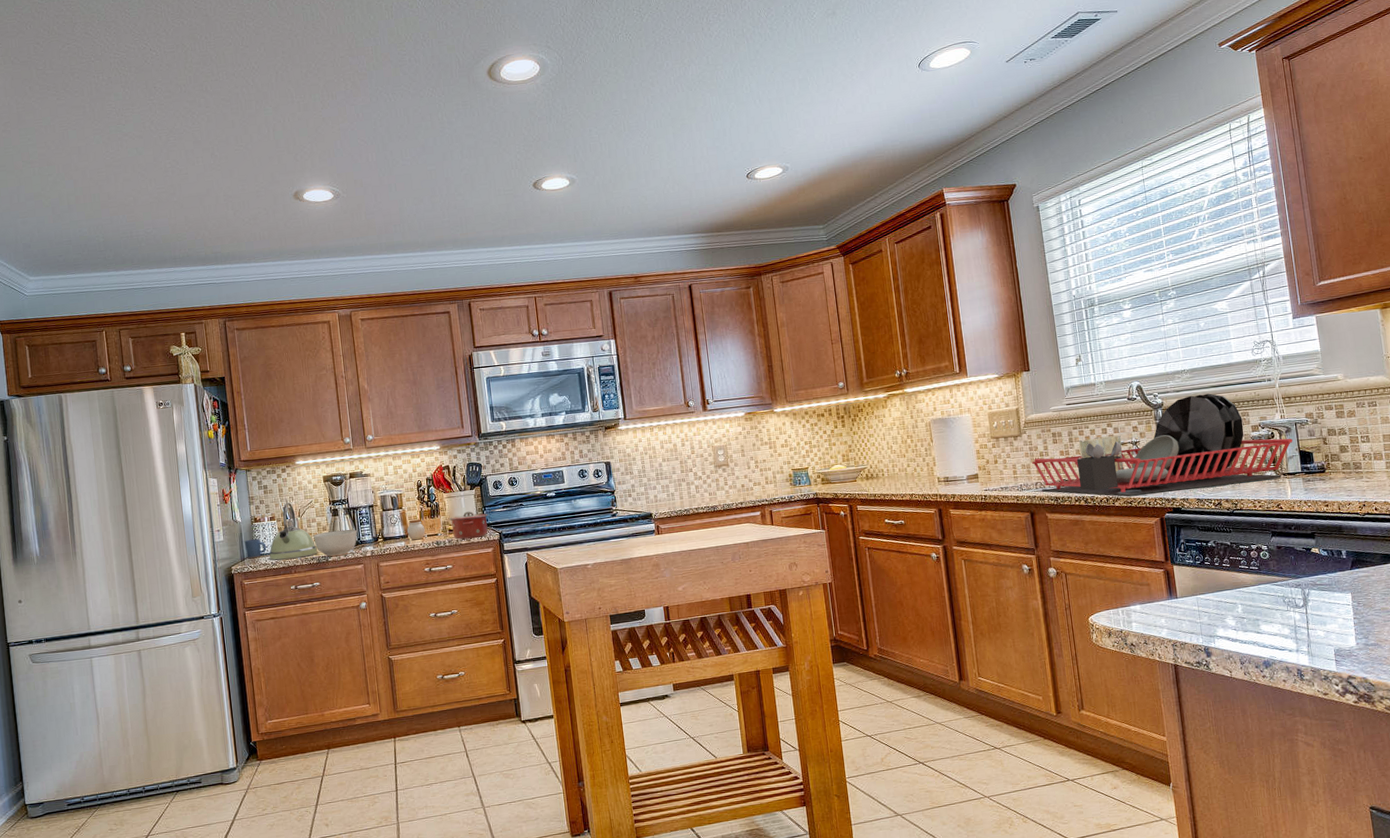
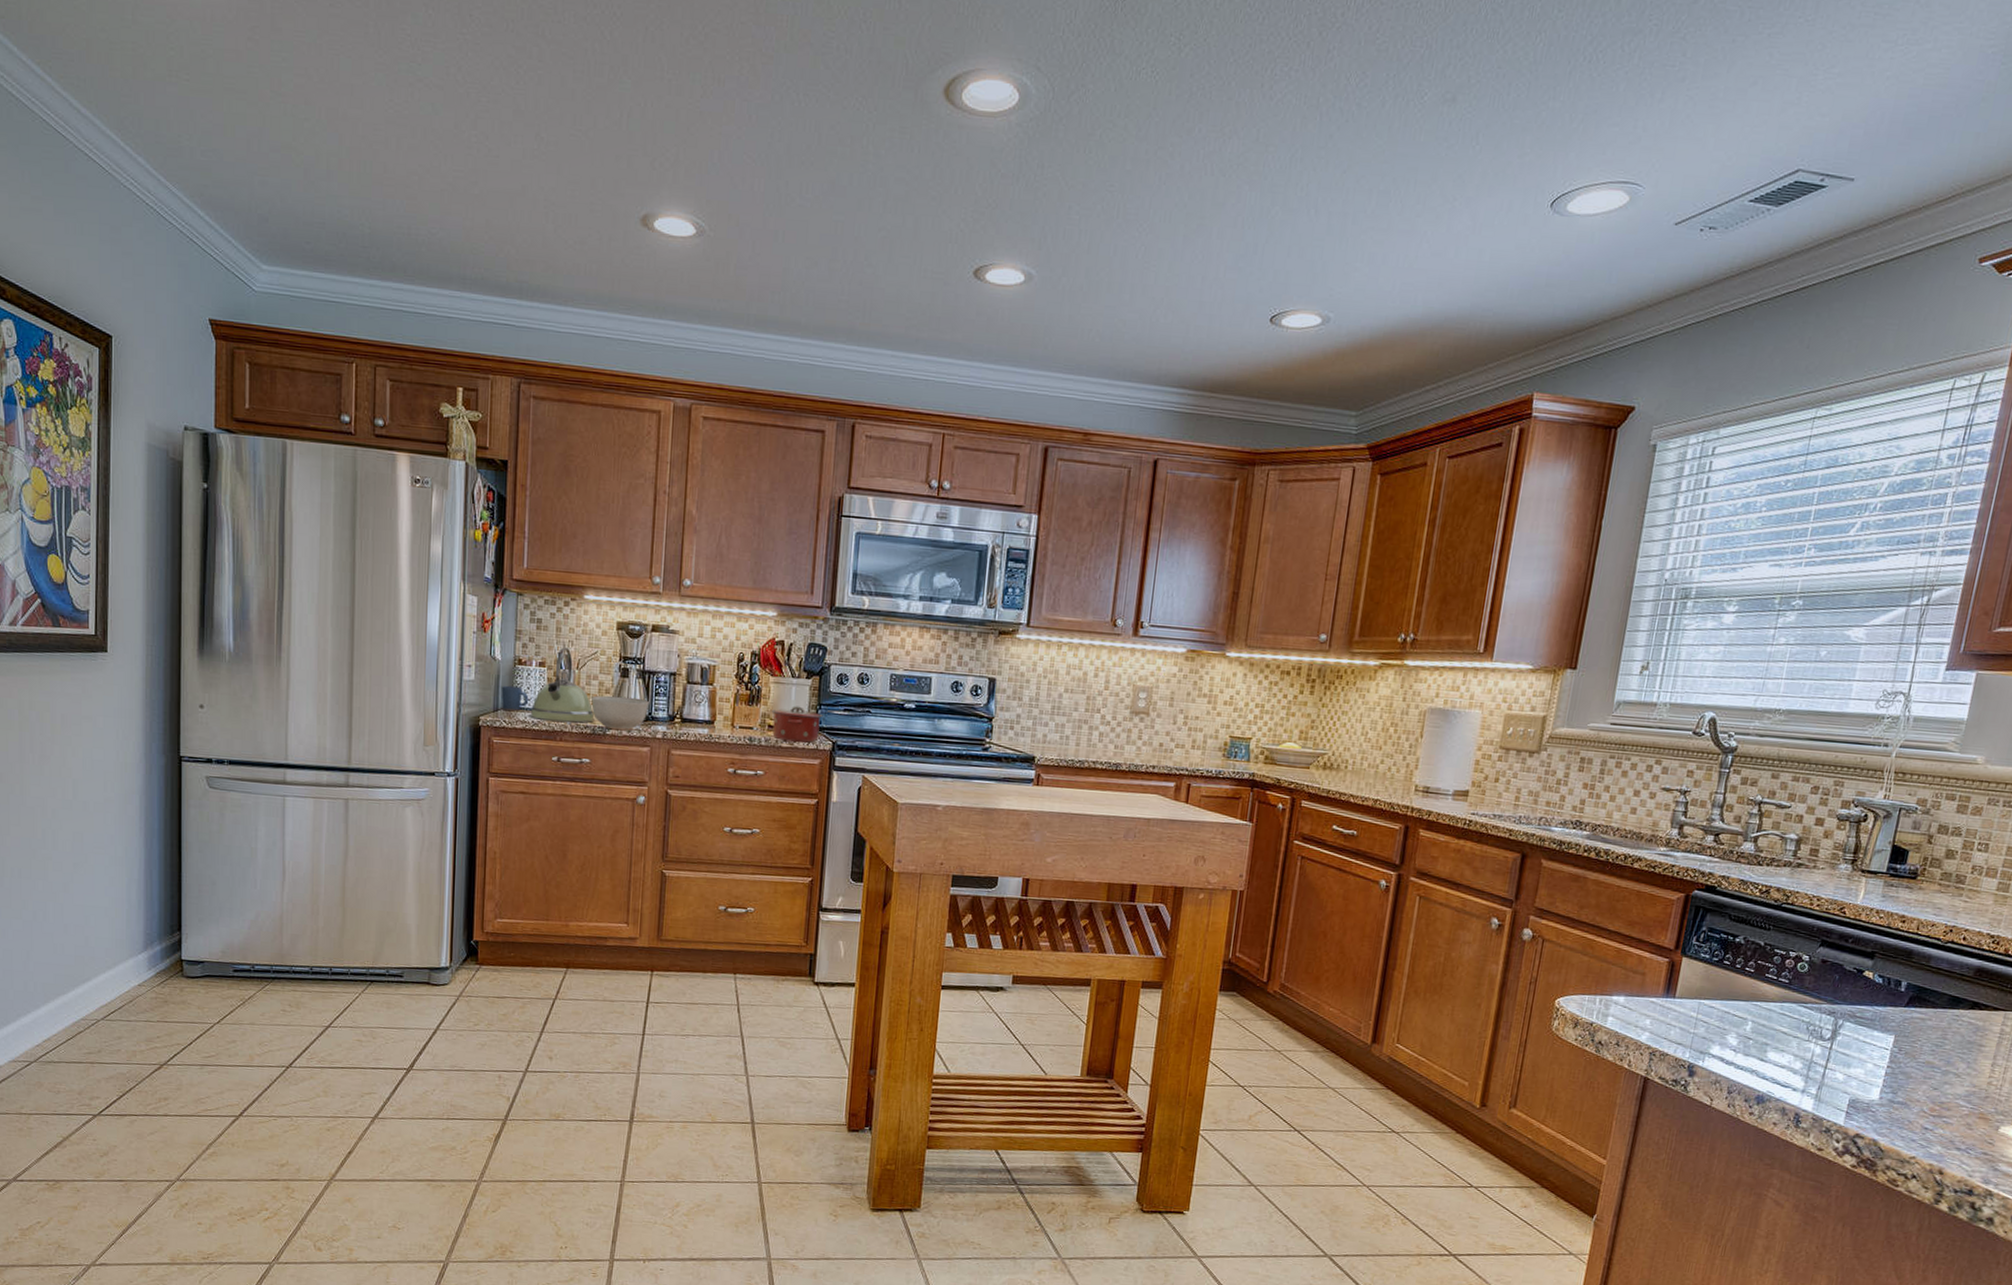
jar: present [406,519,426,540] -> none [713,702,738,730]
dish rack: present [1032,393,1293,497] -> none [1543,744,1889,876]

